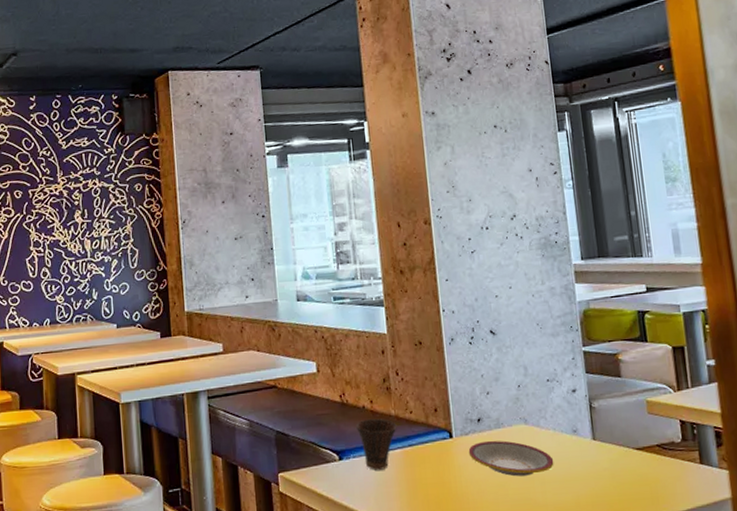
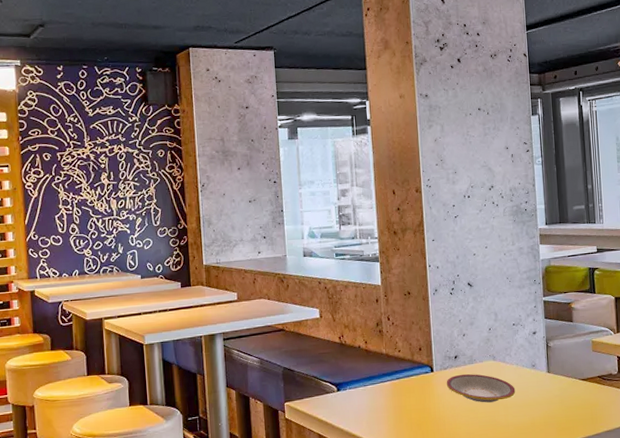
cup: present [356,419,397,471] -> none [352,356,387,400]

